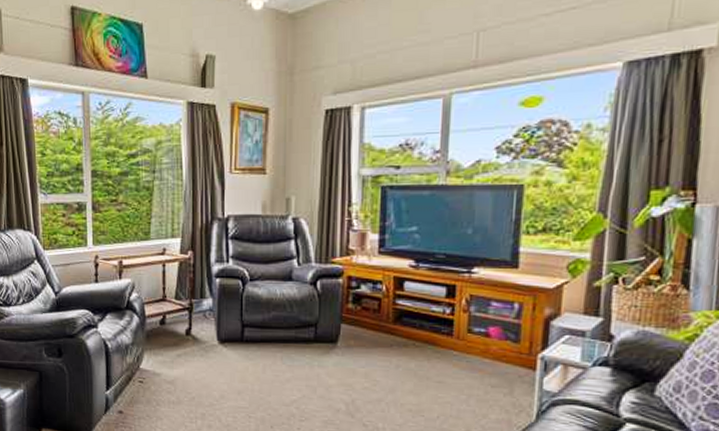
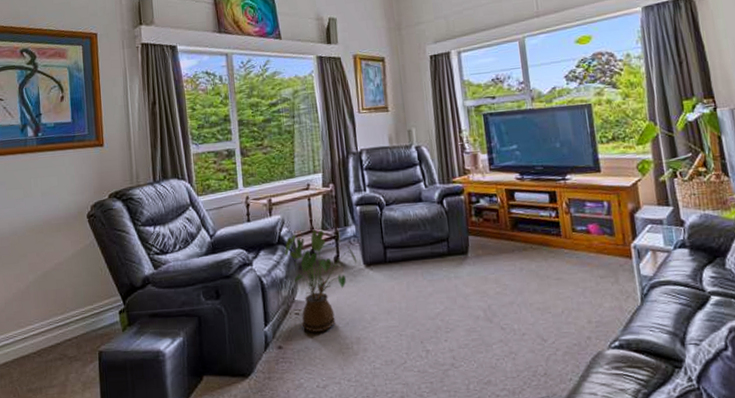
house plant: none [132,298,211,403] -> present [284,229,357,332]

